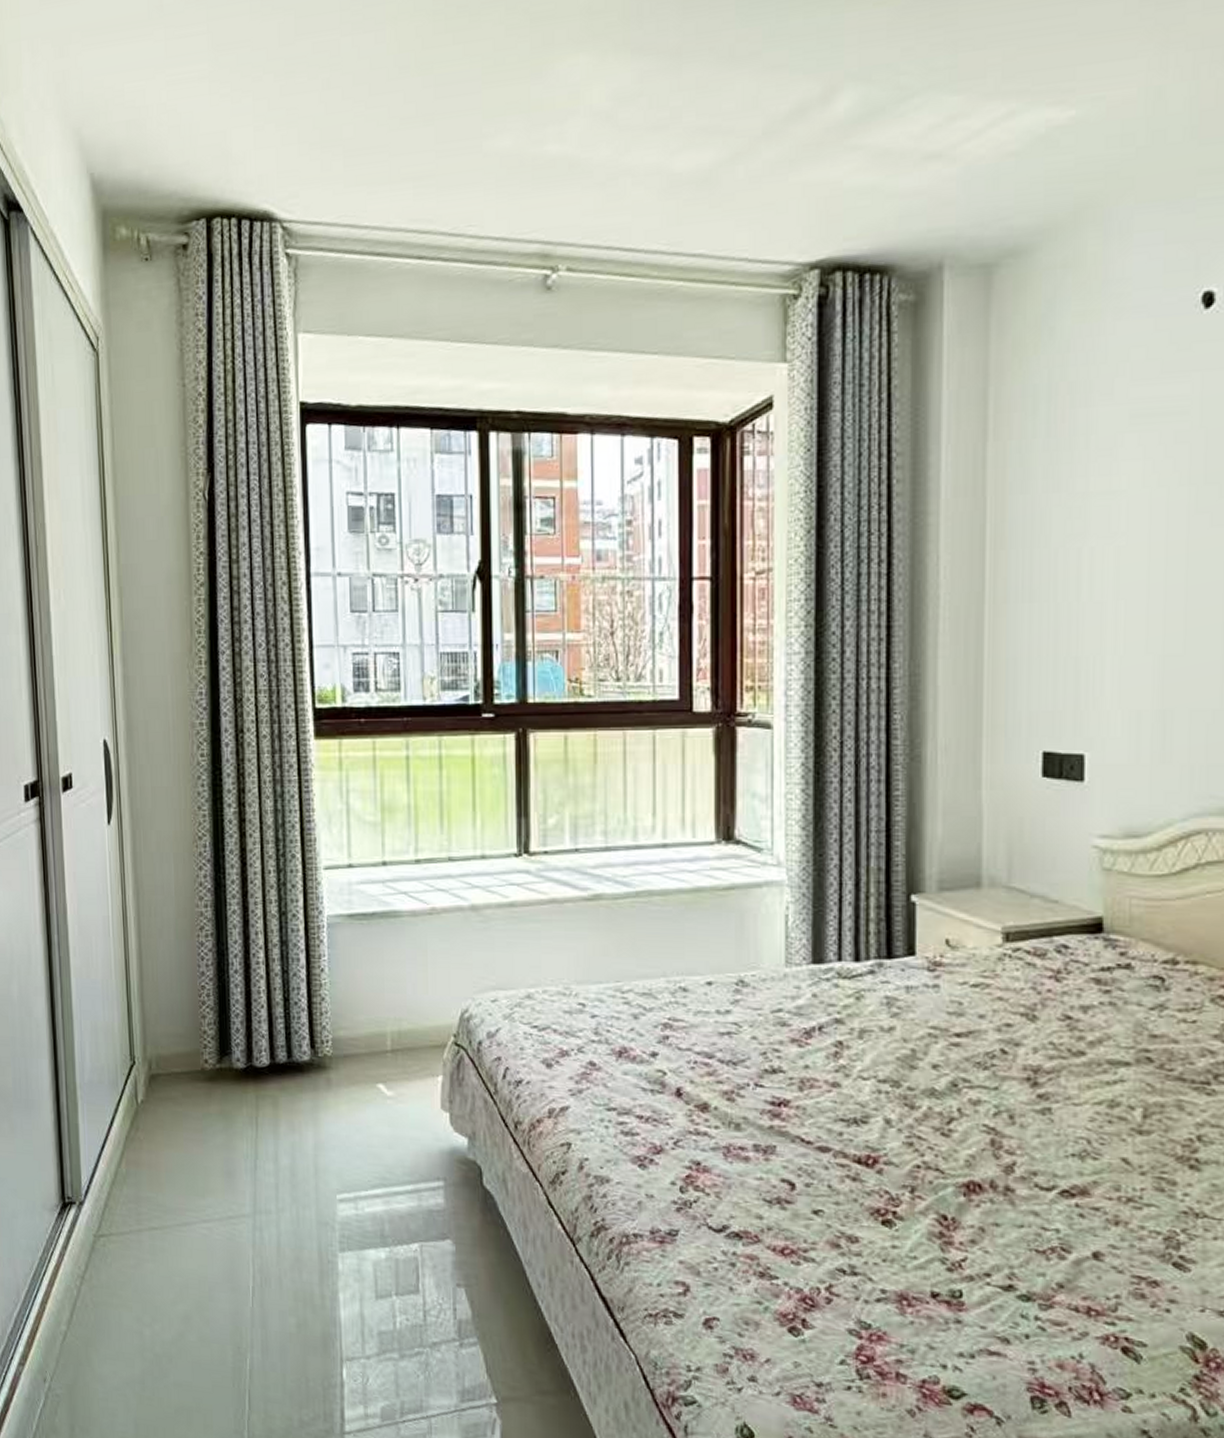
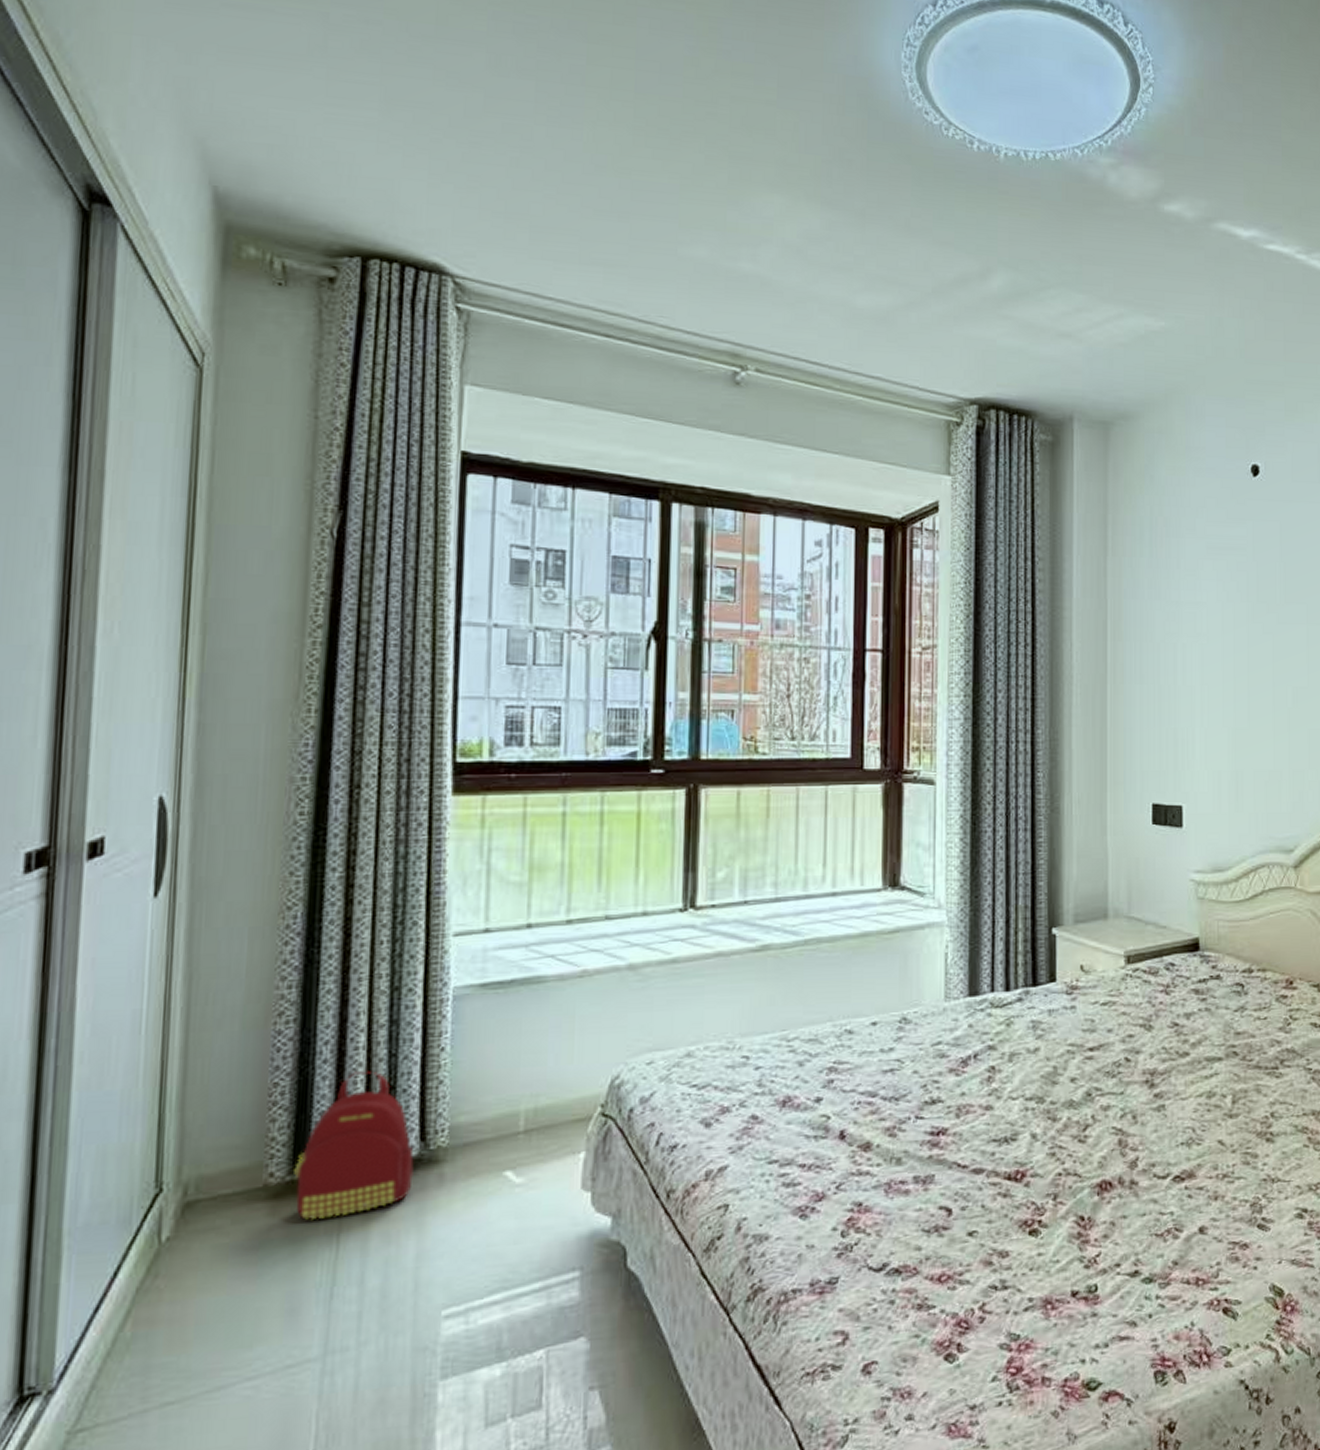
backpack: none [221,983,307,1103] -> present [294,1071,414,1220]

